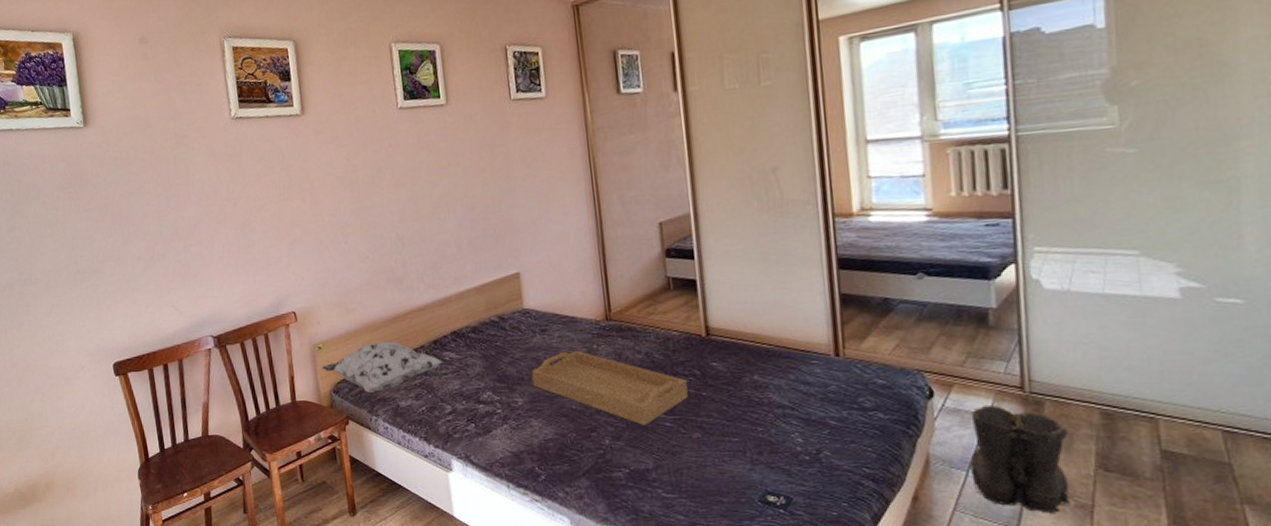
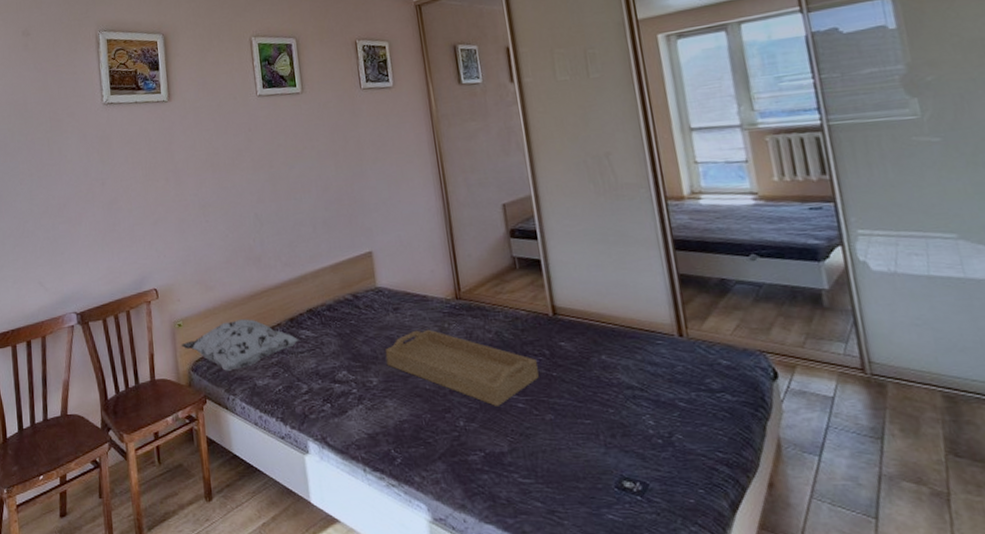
boots: present [970,404,1072,513] -> none [816,386,927,501]

